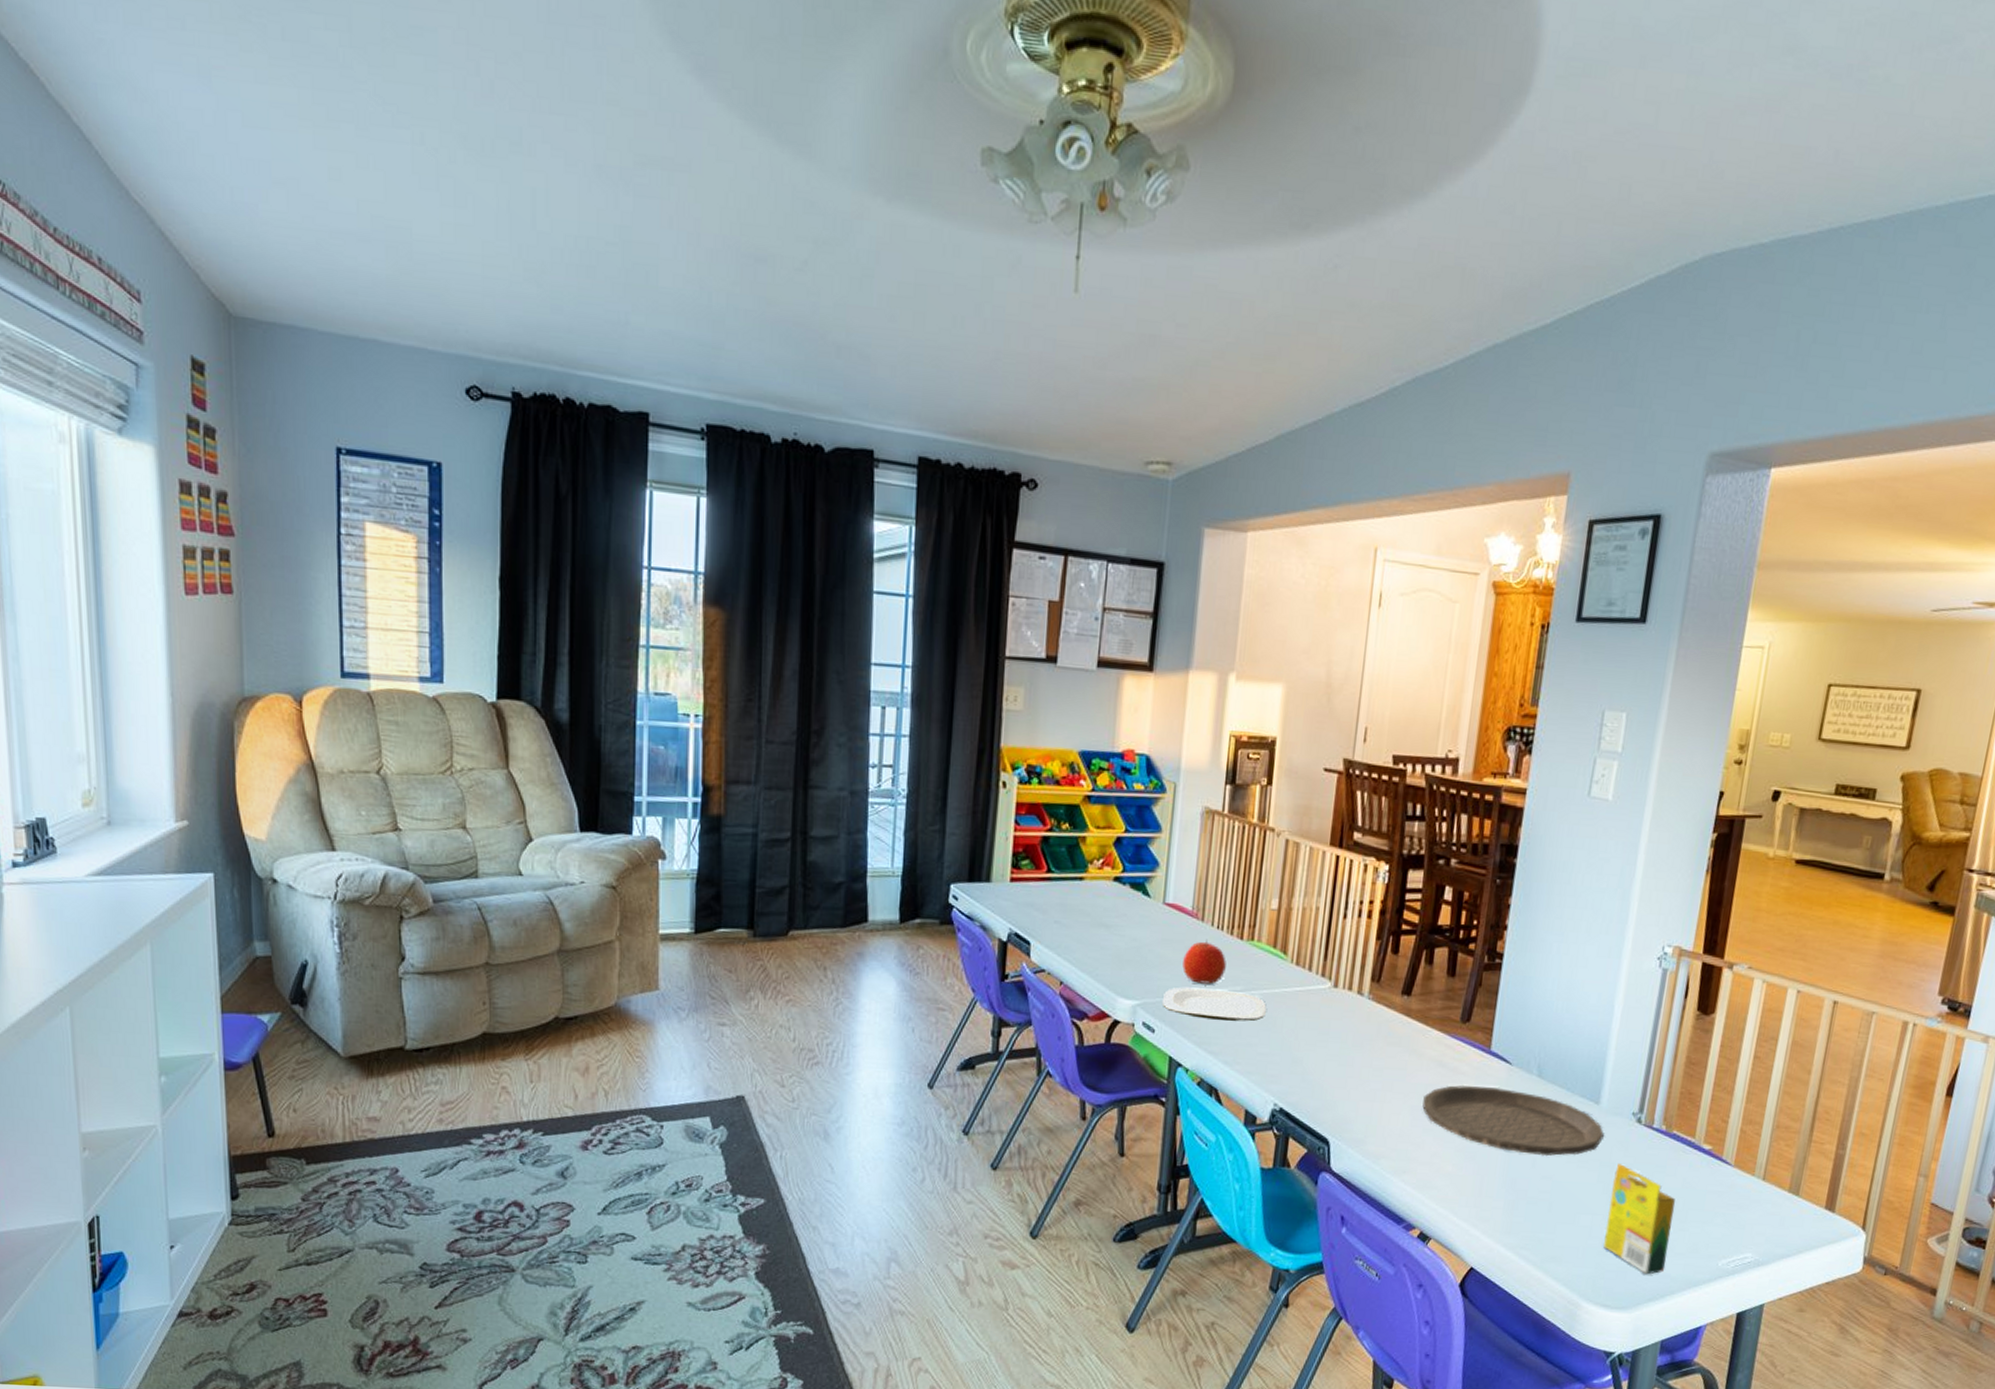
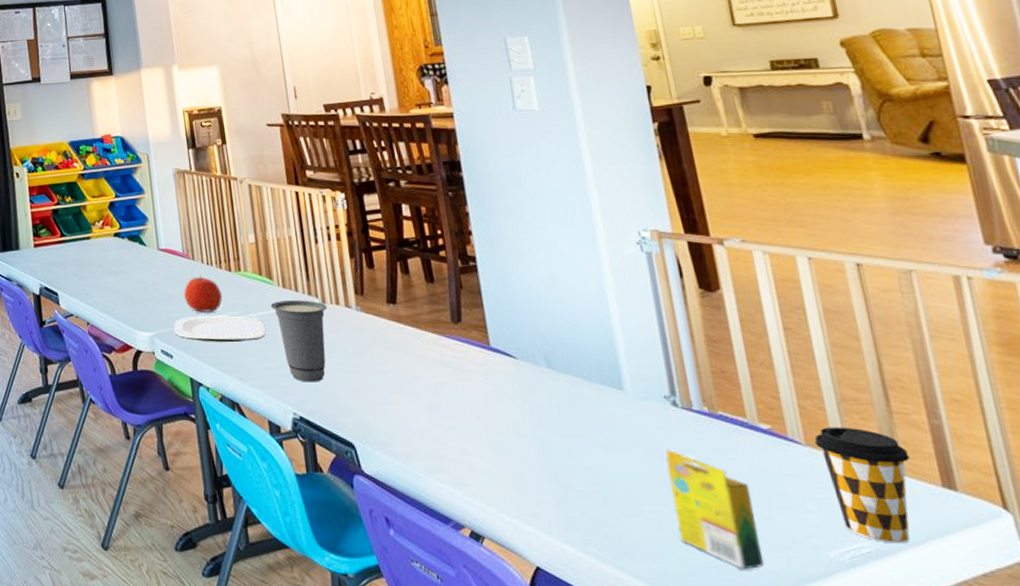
cup: none [1277,979,1339,1073] -> present [270,300,328,382]
plate: present [1422,1084,1605,1157] -> none [436,381,641,447]
coffee cup: none [1739,1151,1811,1256] -> present [814,427,911,544]

